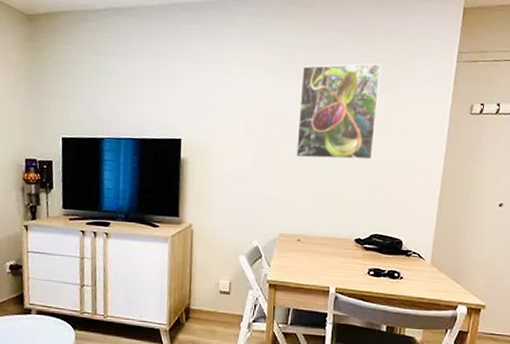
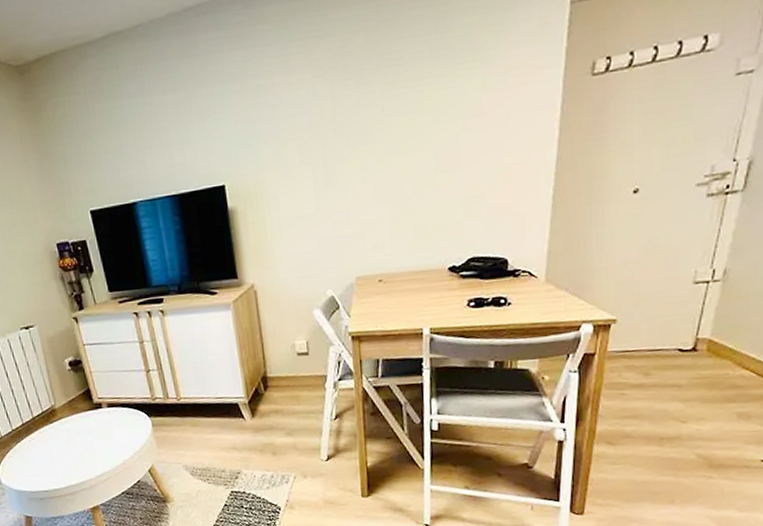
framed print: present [295,63,381,160] -> none [360,30,466,181]

